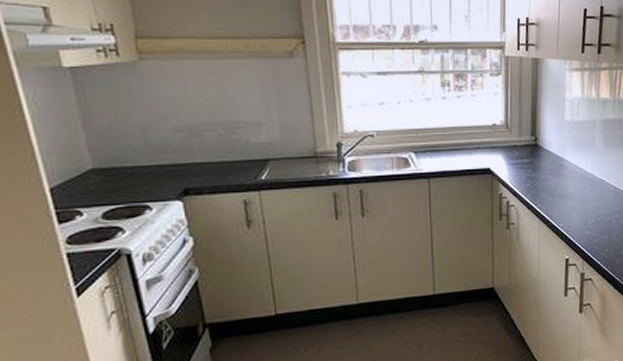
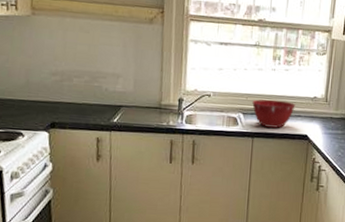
mixing bowl: none [423,132,473,165] -> present [252,99,296,128]

